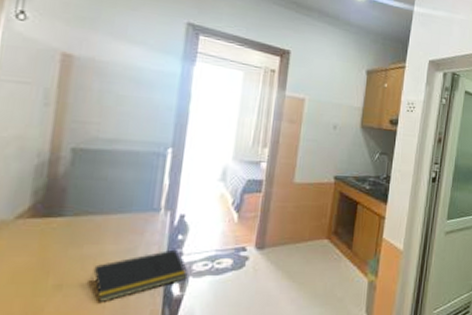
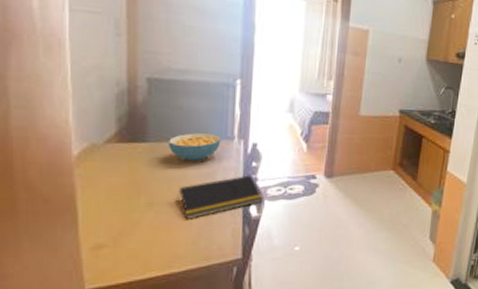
cereal bowl: none [87,205,147,236] -> present [169,133,221,161]

